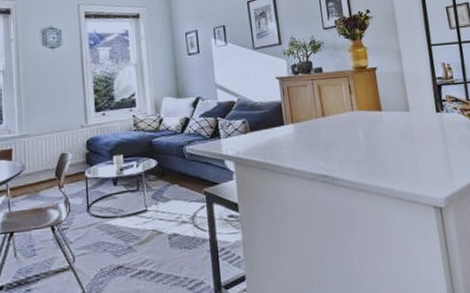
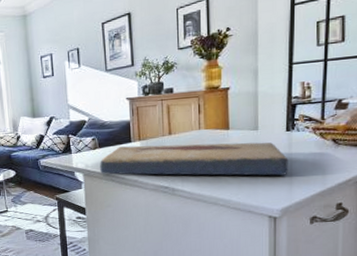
fish fossil: none [252,124,446,162] -> present [100,142,288,176]

